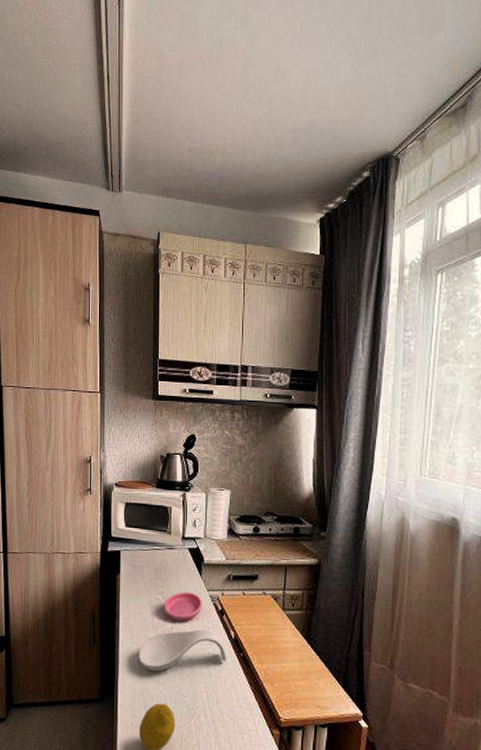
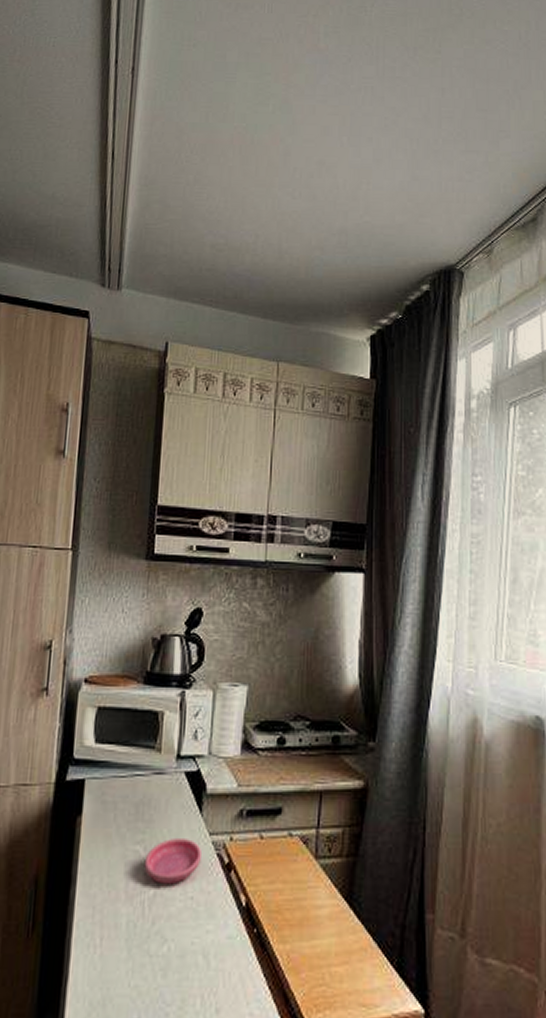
spoon rest: present [138,629,226,671] -> none [100,895,233,967]

